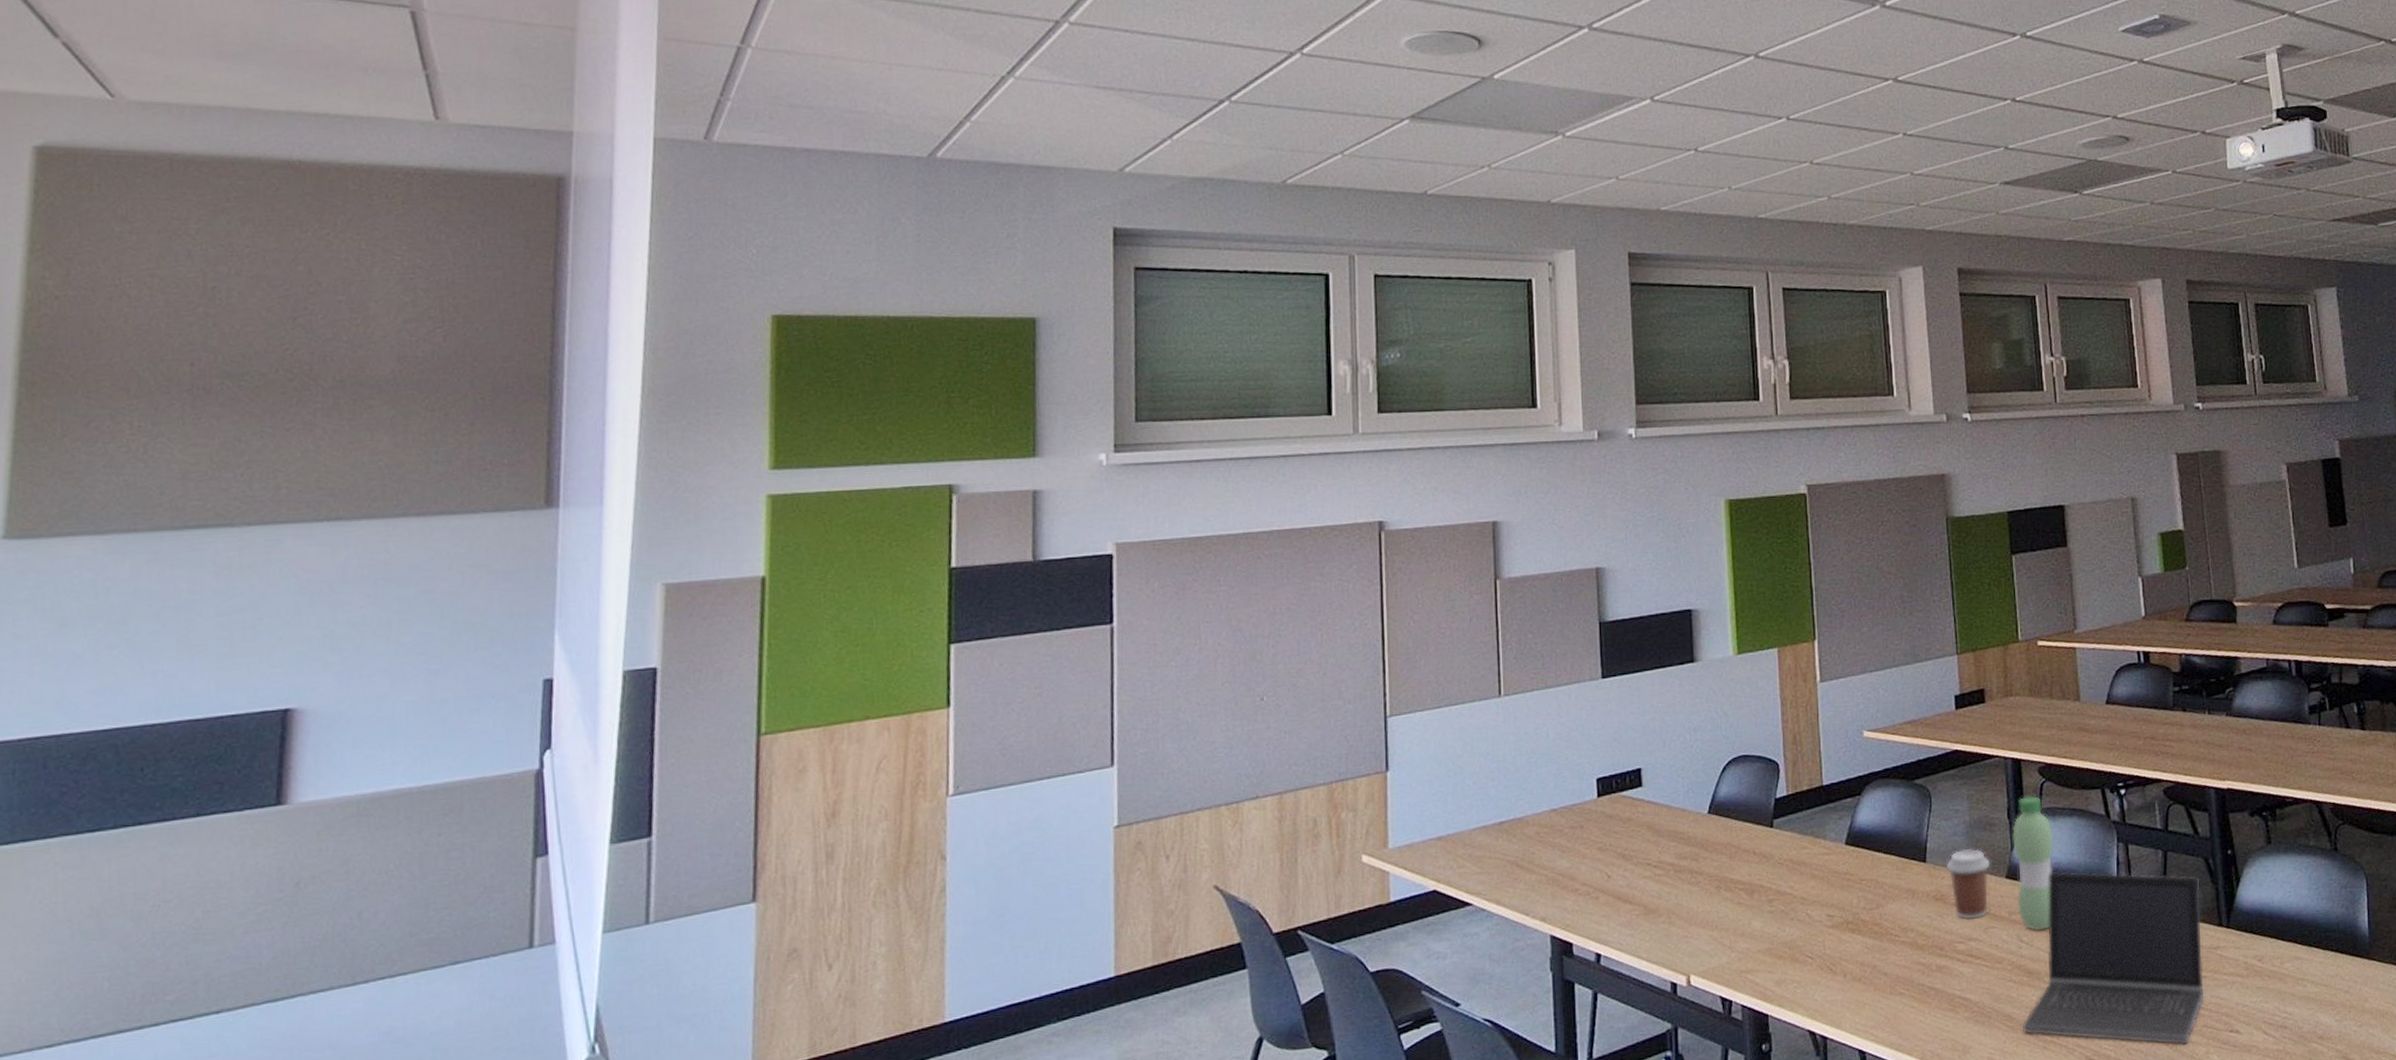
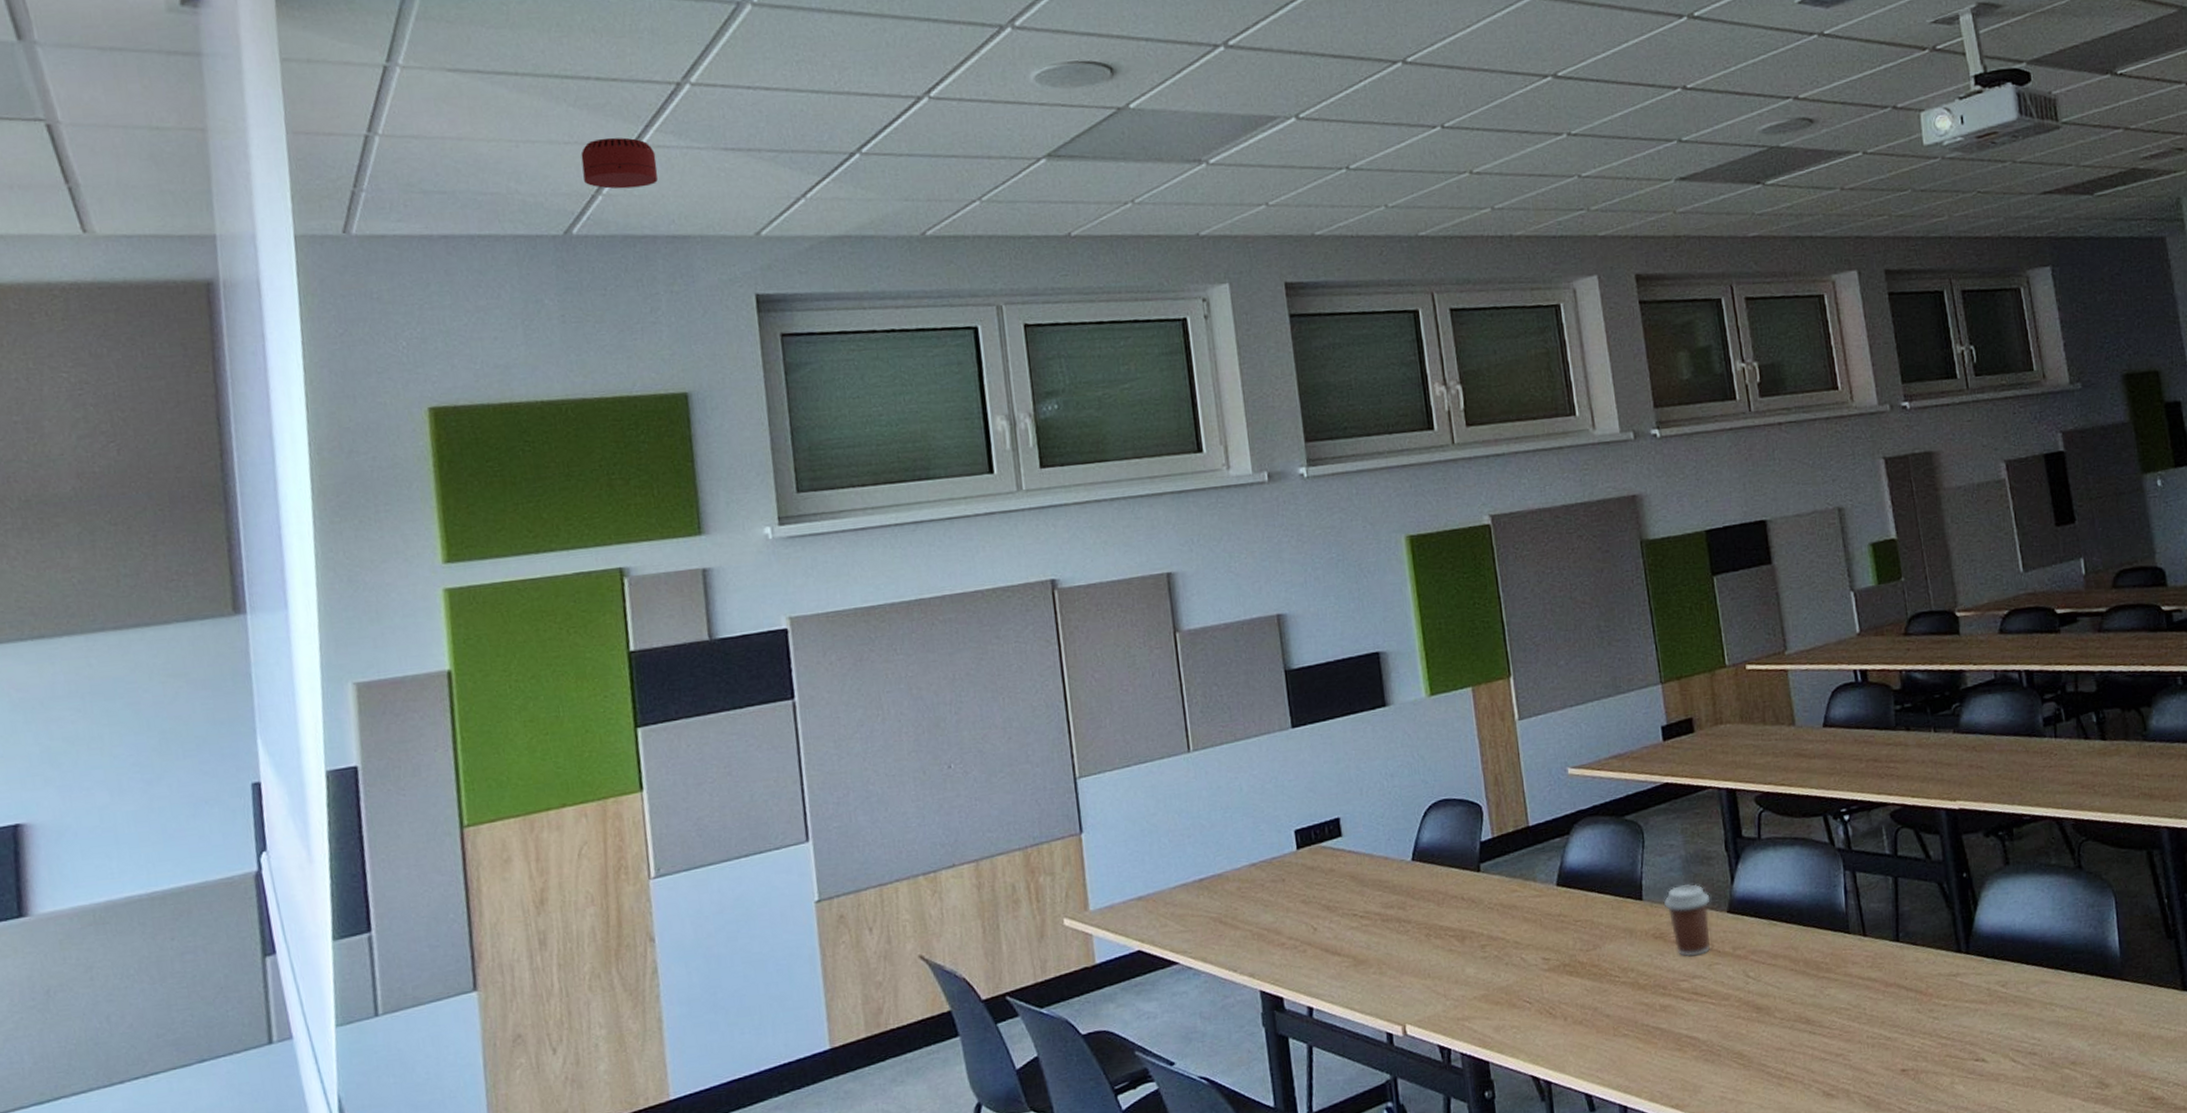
smoke detector: none [953,67,1028,117] -> present [580,137,658,189]
water bottle: present [2012,796,2054,932] -> none [1731,827,1778,966]
laptop computer: present [2022,871,2204,1045] -> none [1754,902,1946,1076]

